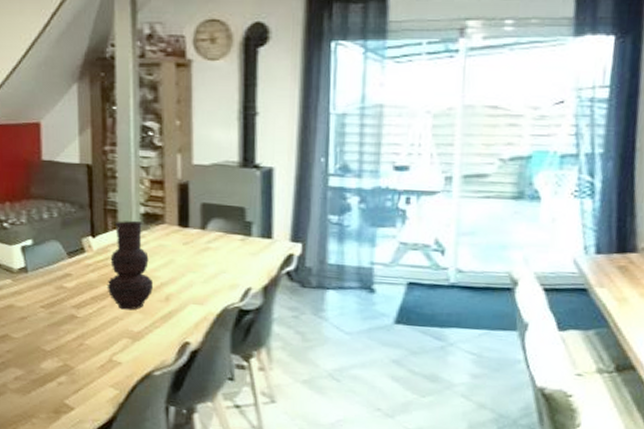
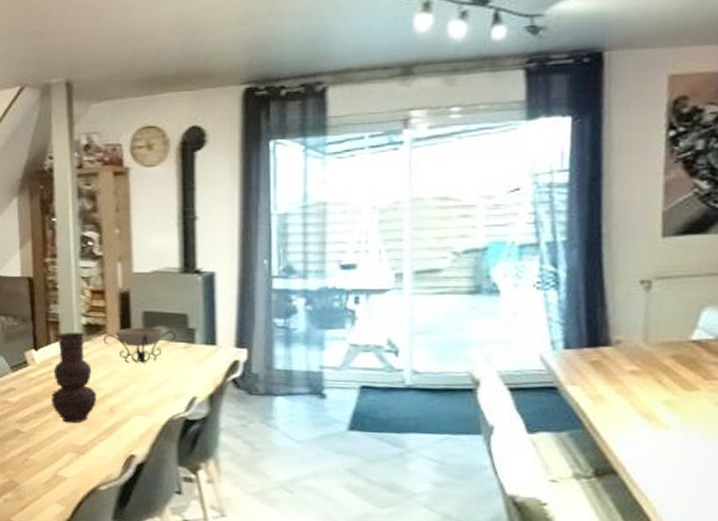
decorative bowl: none [161,218,234,254] -> present [103,327,177,363]

